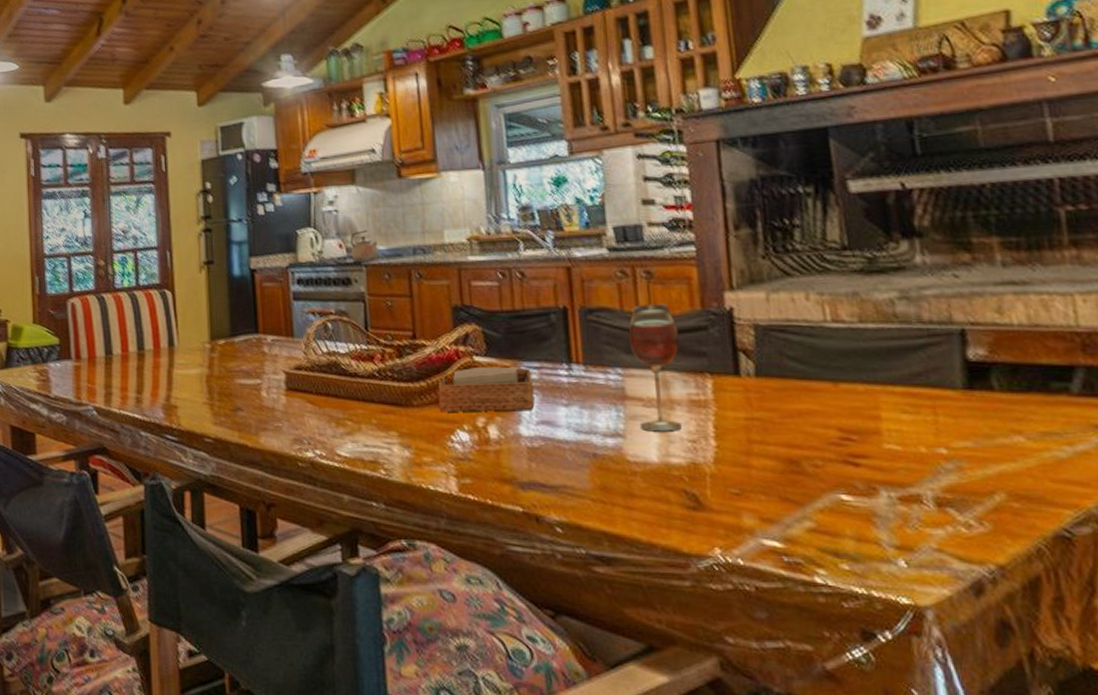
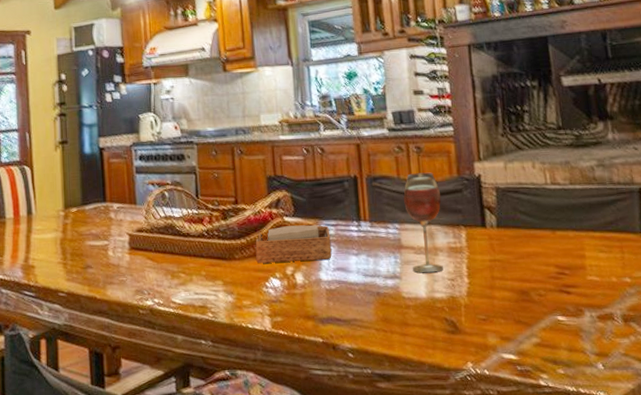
kettle: present [350,230,380,263] -> none [184,114,208,142]

